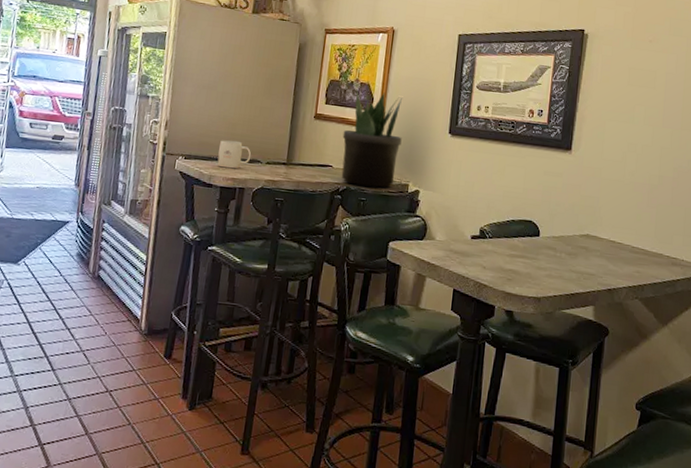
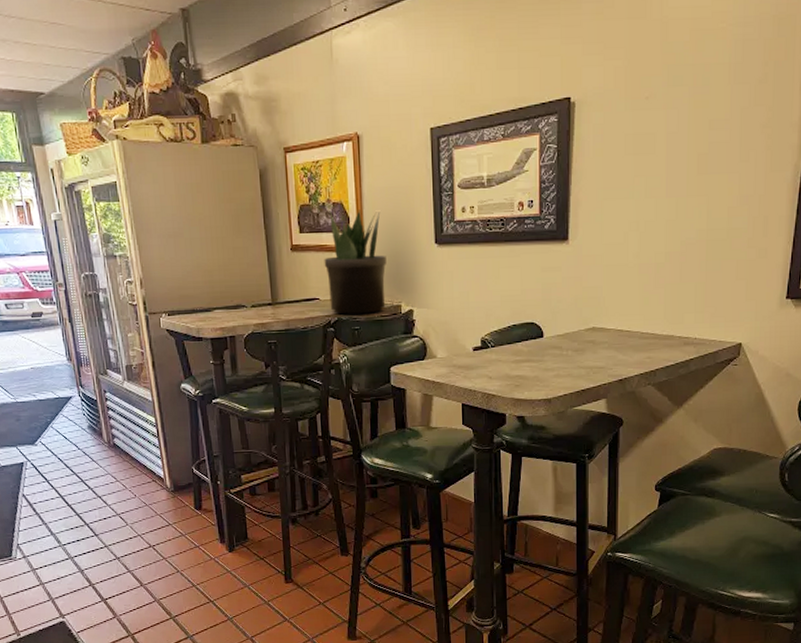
mug: present [217,140,252,169] -> none [199,288,235,319]

